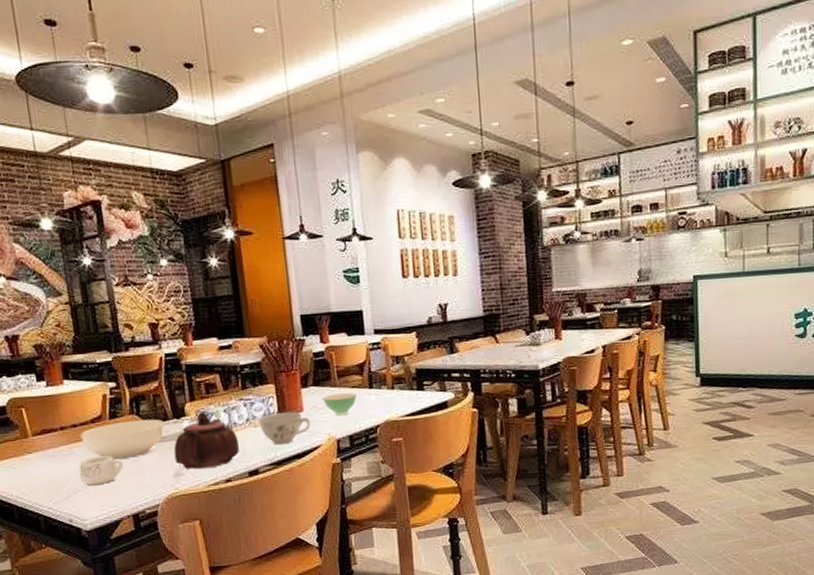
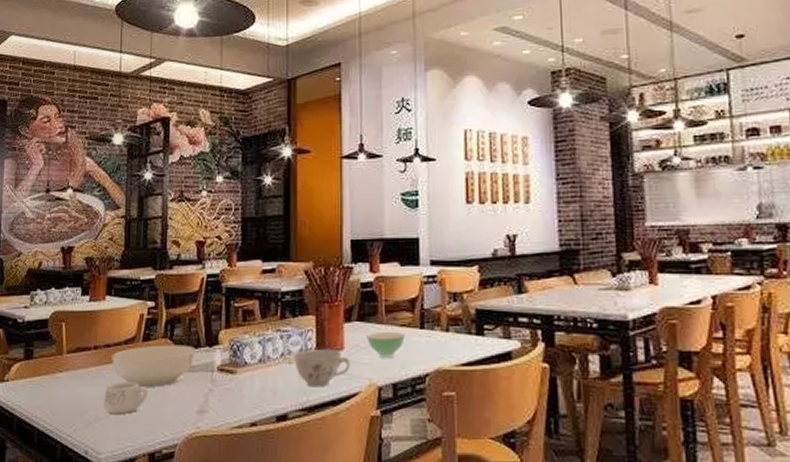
teapot: present [173,412,240,469] -> none [201,342,271,407]

